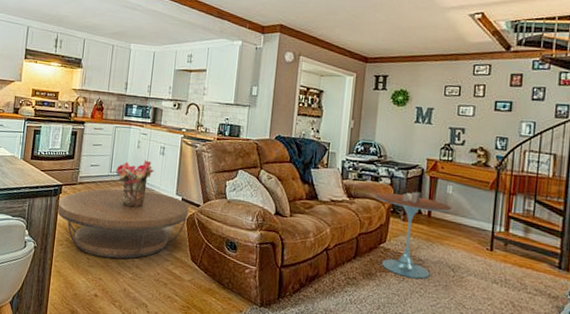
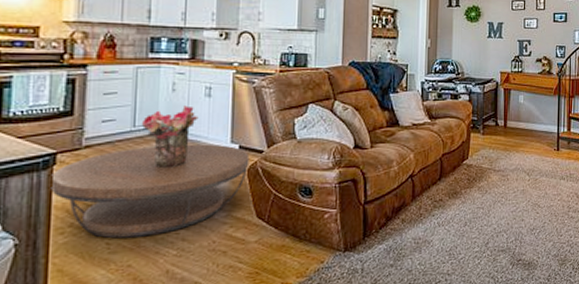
side table: present [374,189,453,279] -> none [455,102,525,189]

